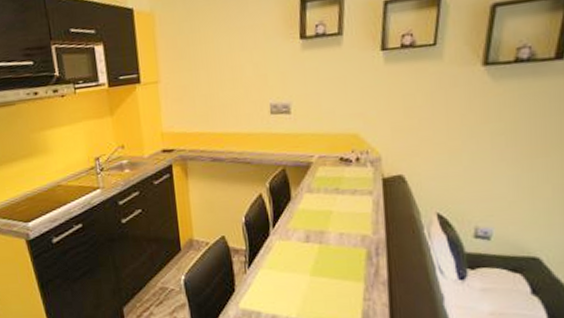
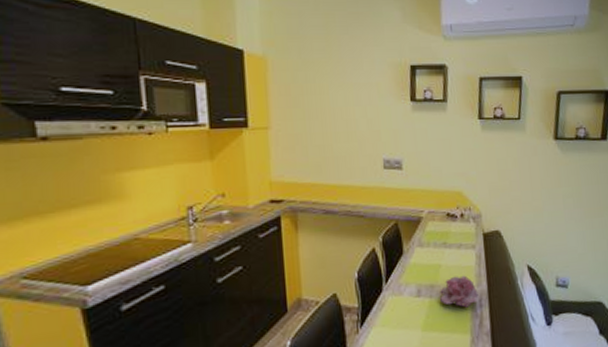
flower: none [329,222,375,256] -> present [439,275,479,308]

